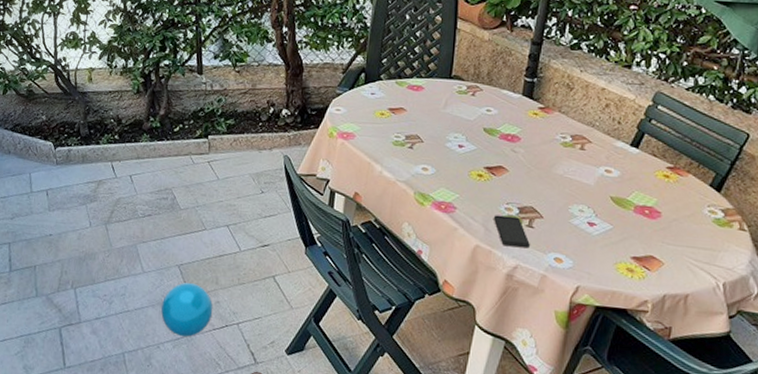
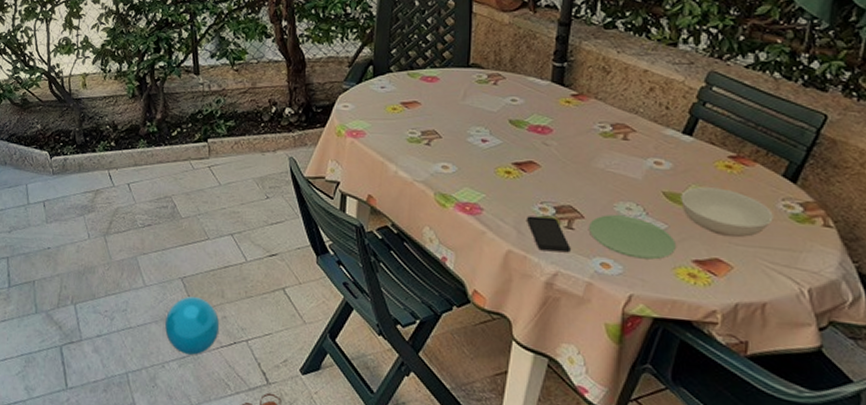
plate: none [547,215,618,256] -> present [589,215,676,260]
bowl: none [625,193,700,238] -> present [681,187,773,237]

